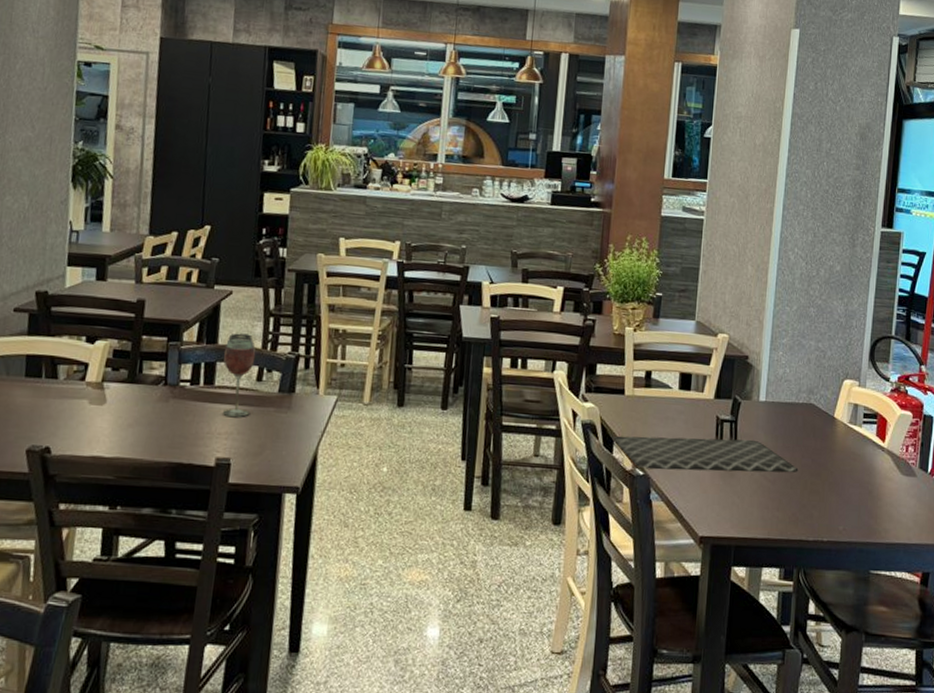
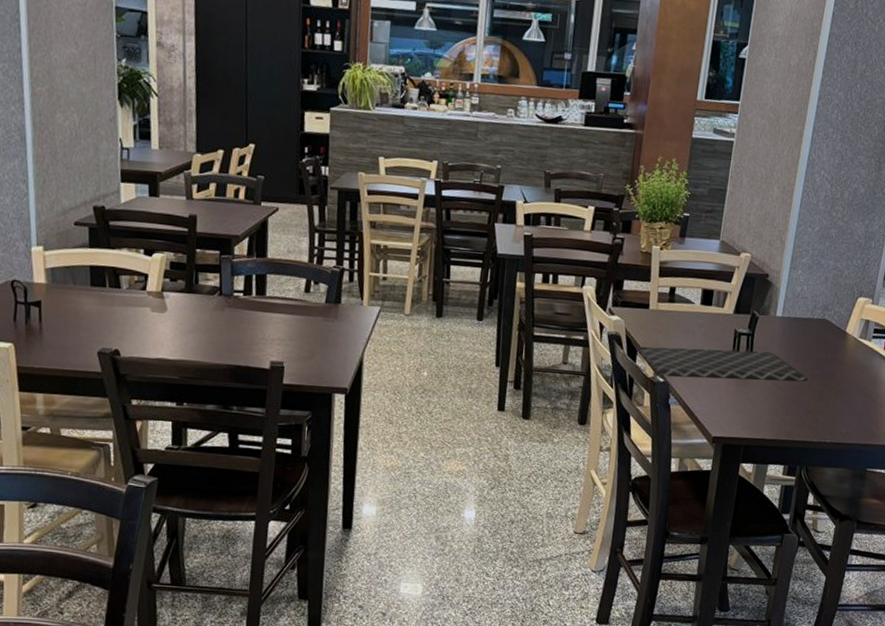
wineglass: present [223,333,256,418] -> none [272,247,303,326]

